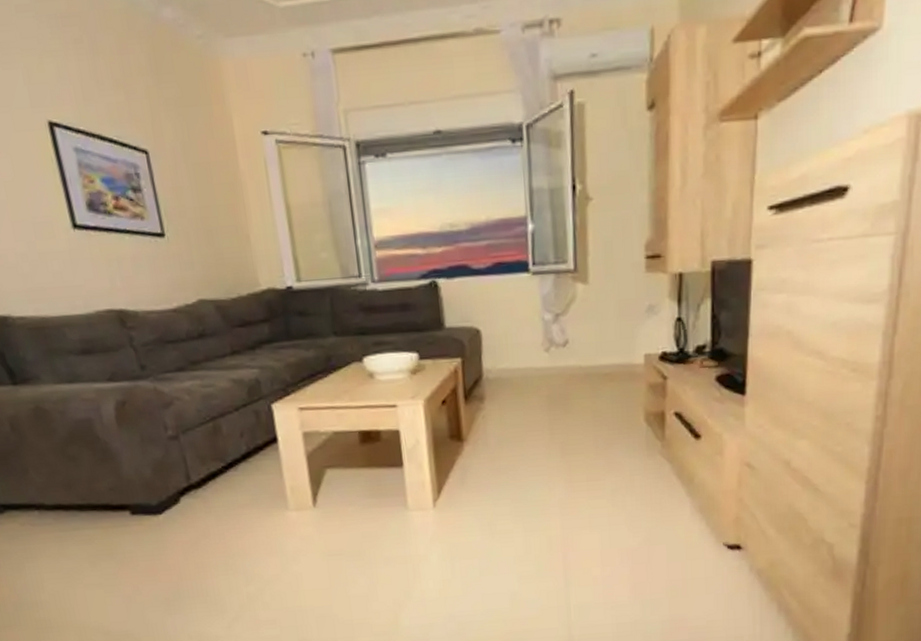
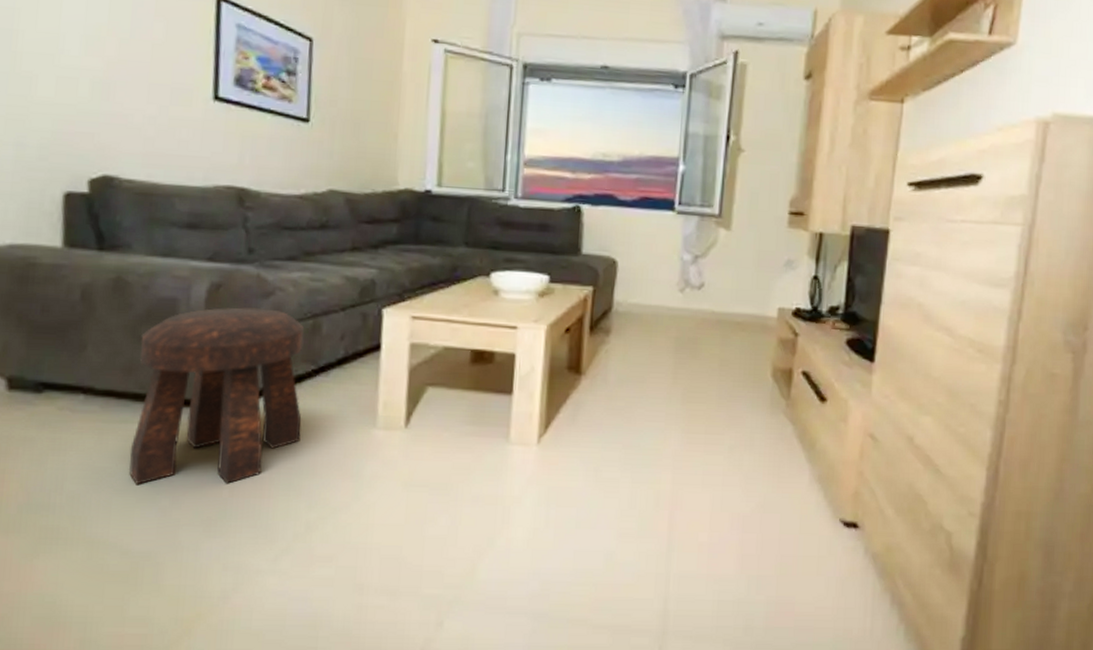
stool: none [70,417,226,580] -> present [129,307,305,485]

